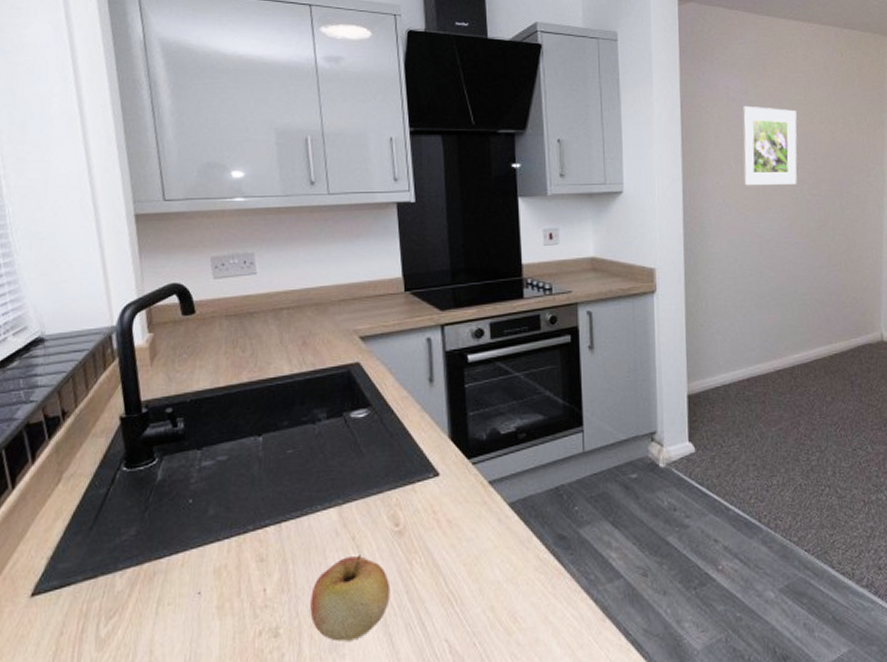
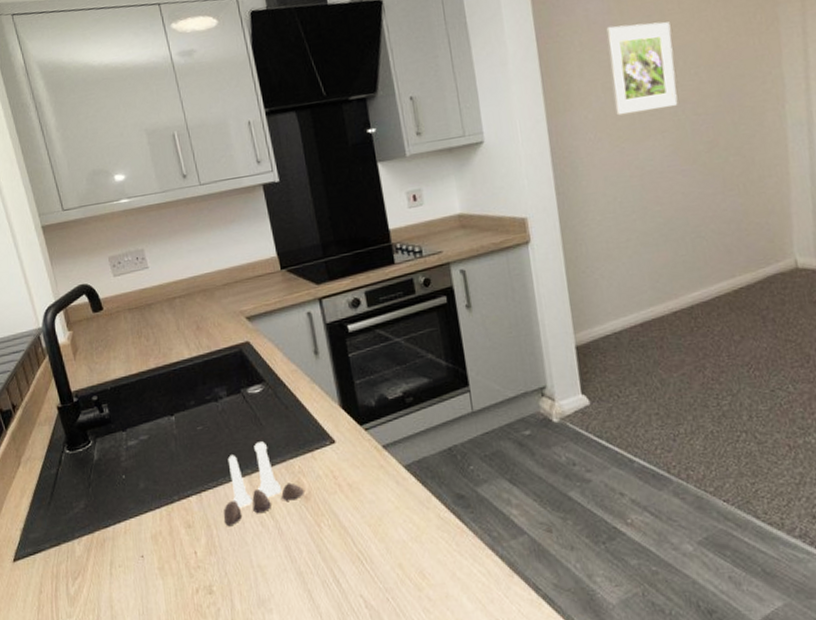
salt and pepper shaker set: none [303,470,399,562] -> present [223,441,304,527]
apple: present [310,554,391,642] -> none [235,519,305,598]

